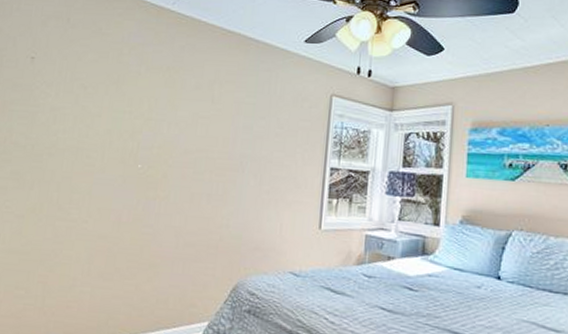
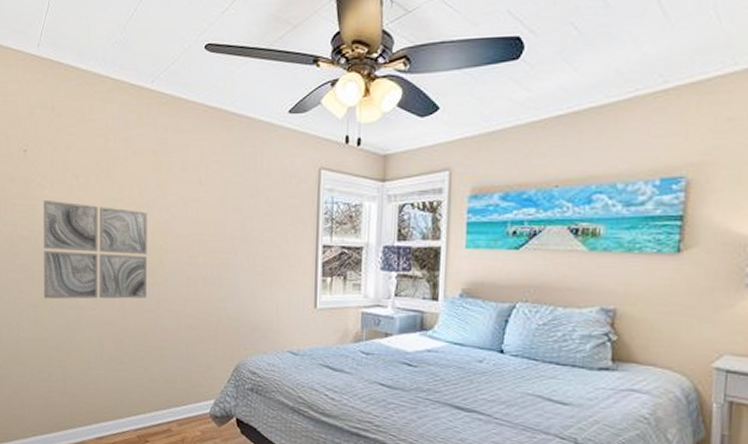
wall art: none [32,107,156,213] -> present [43,199,147,299]

